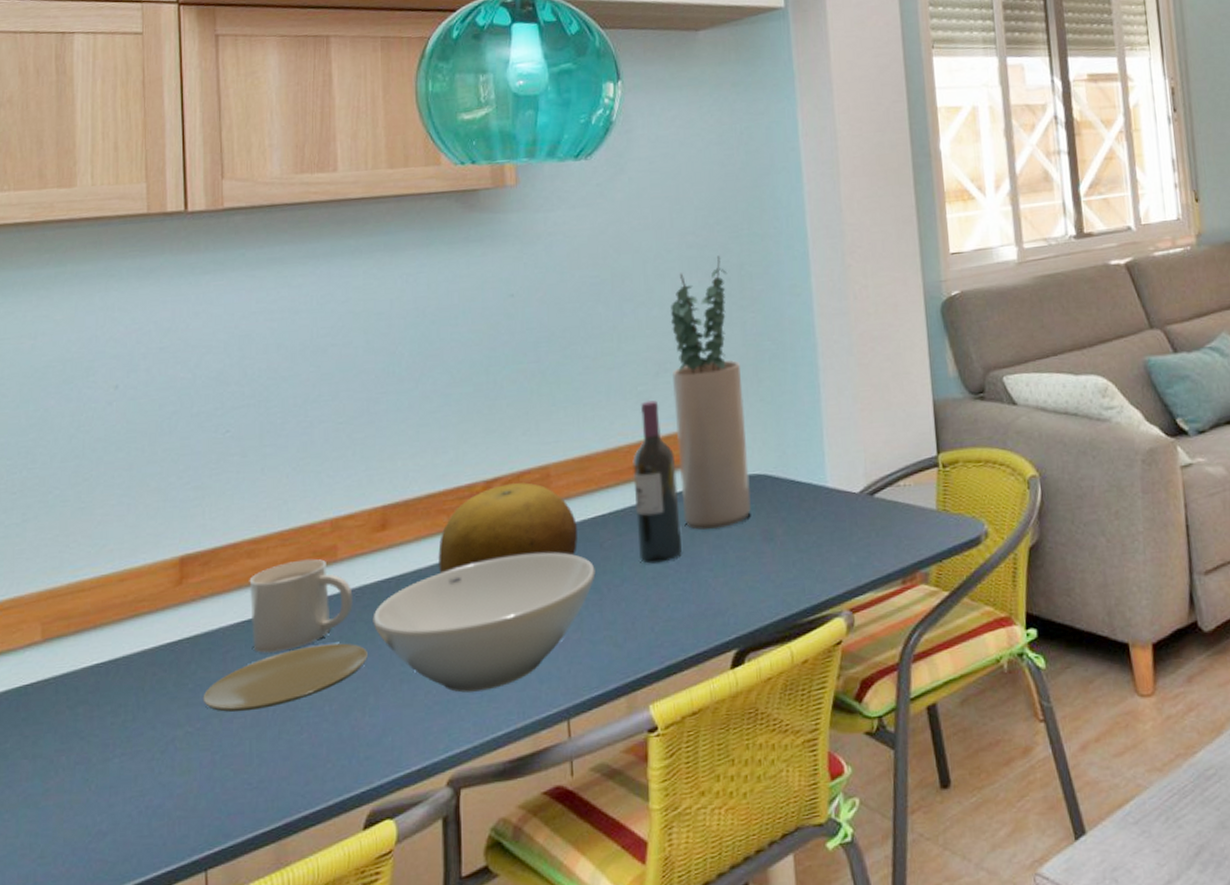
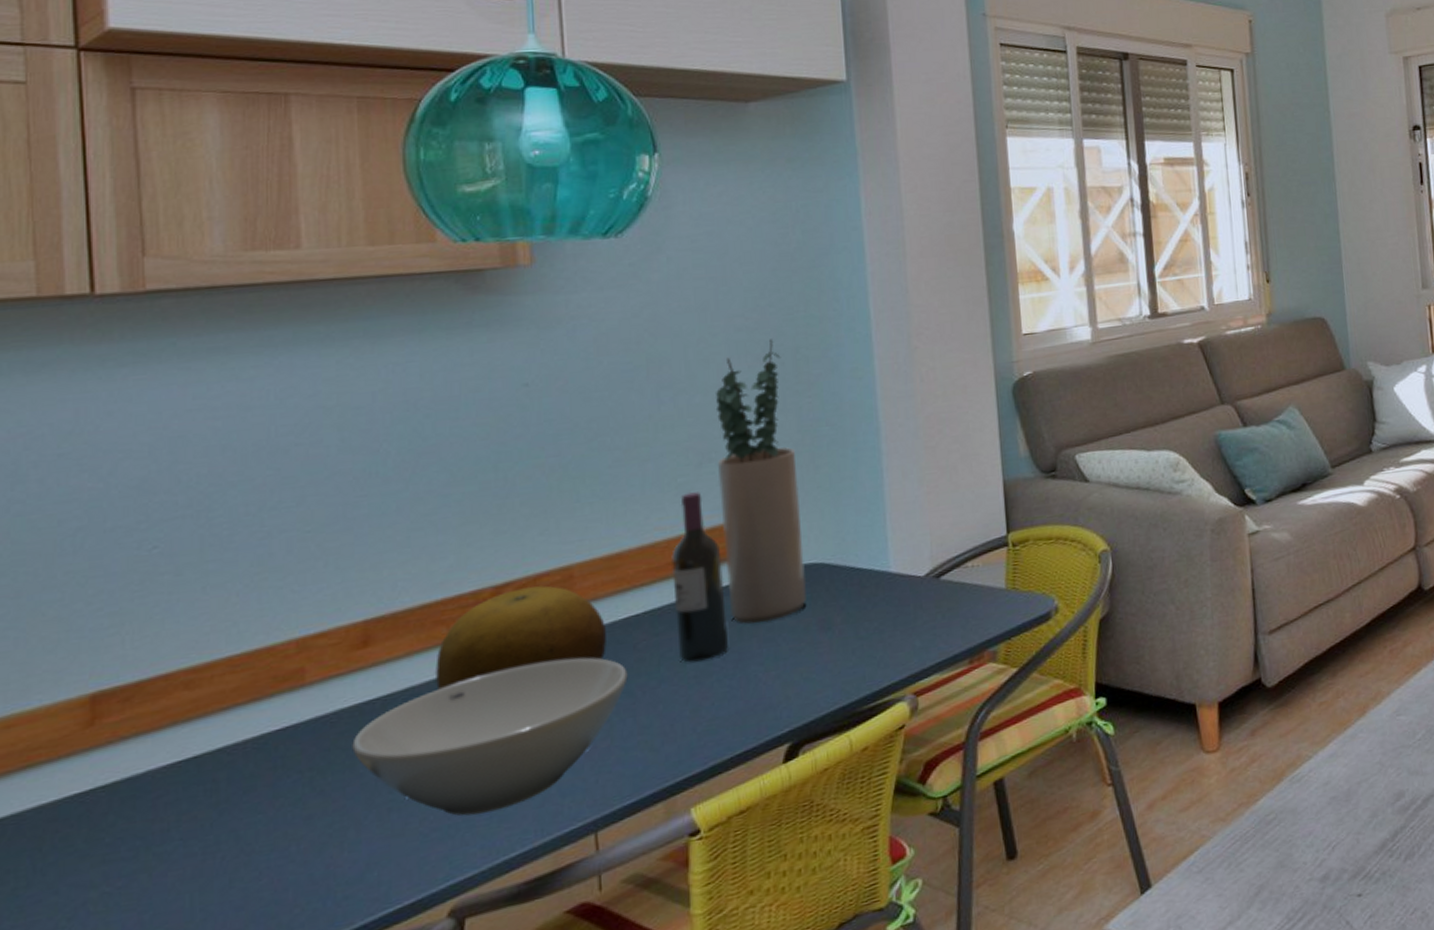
plate: present [203,643,368,713] -> none [125,774,346,866]
mug: present [249,558,354,654] -> none [187,684,328,795]

